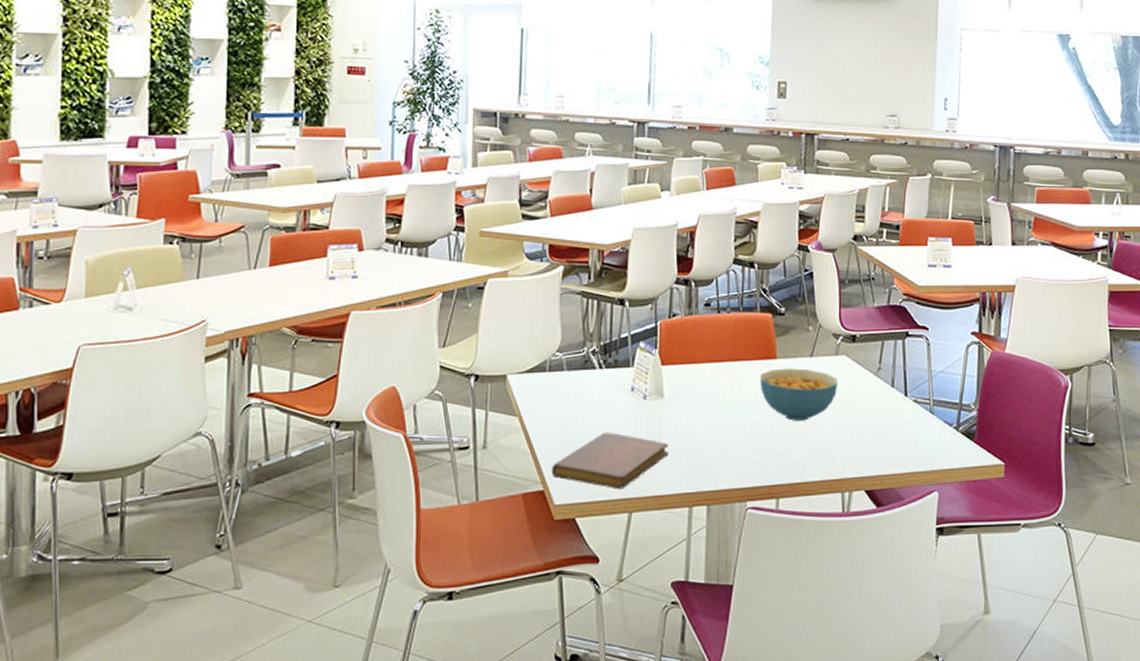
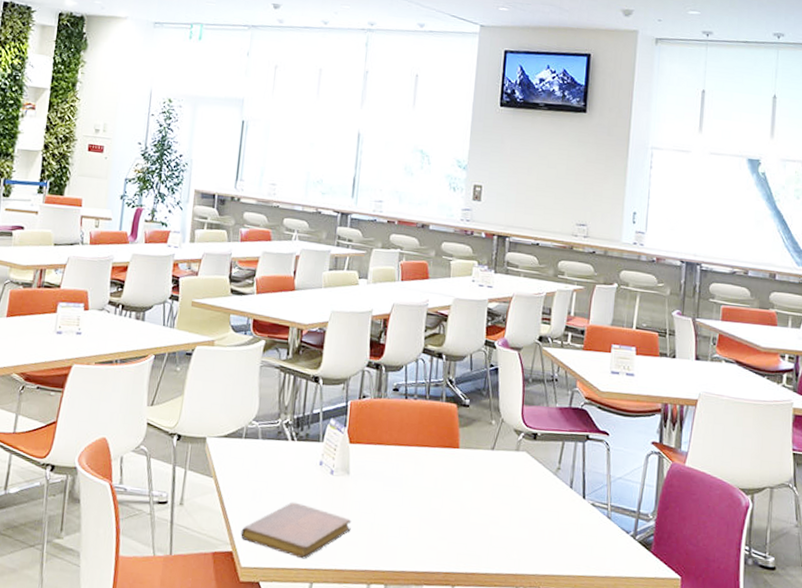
cereal bowl: present [759,368,838,421] -> none [441,458,518,512]

